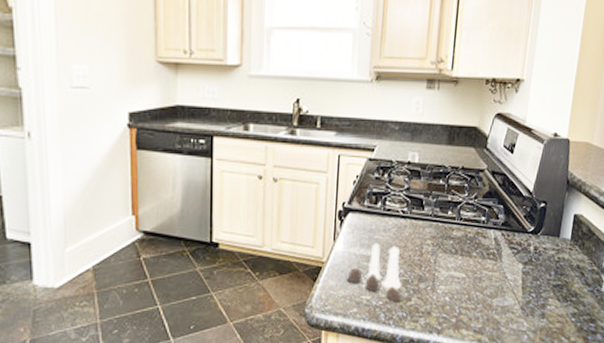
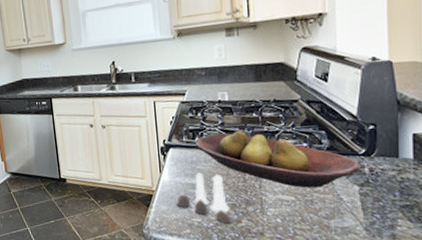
fruit bowl: none [376,199,528,265] -> present [194,131,360,188]

